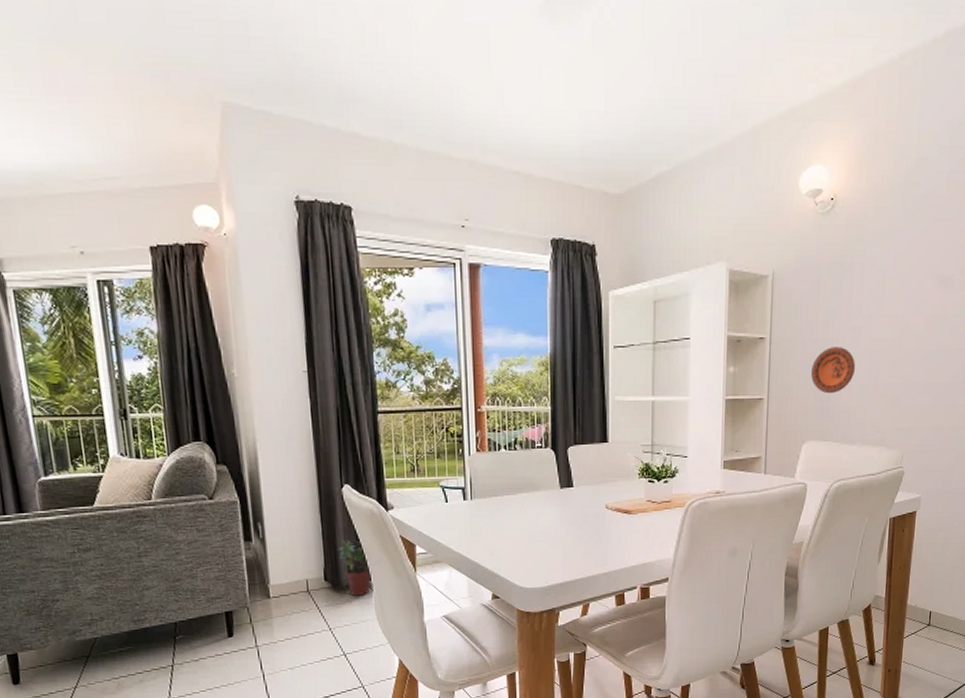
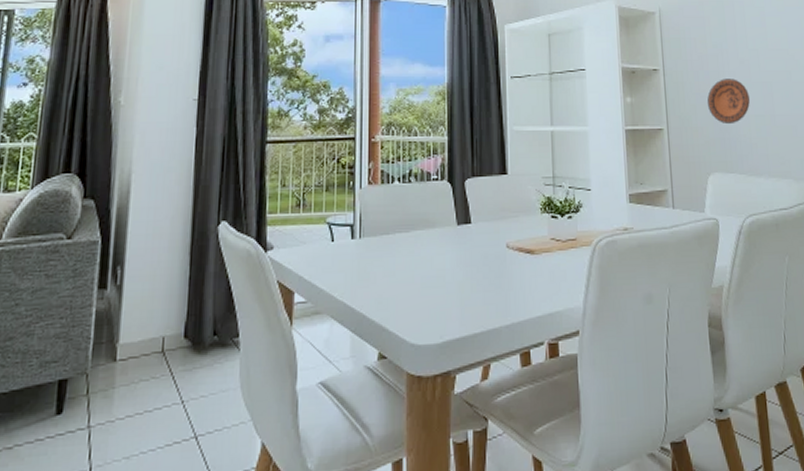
potted plant: present [338,540,372,597] -> none [205,287,242,359]

